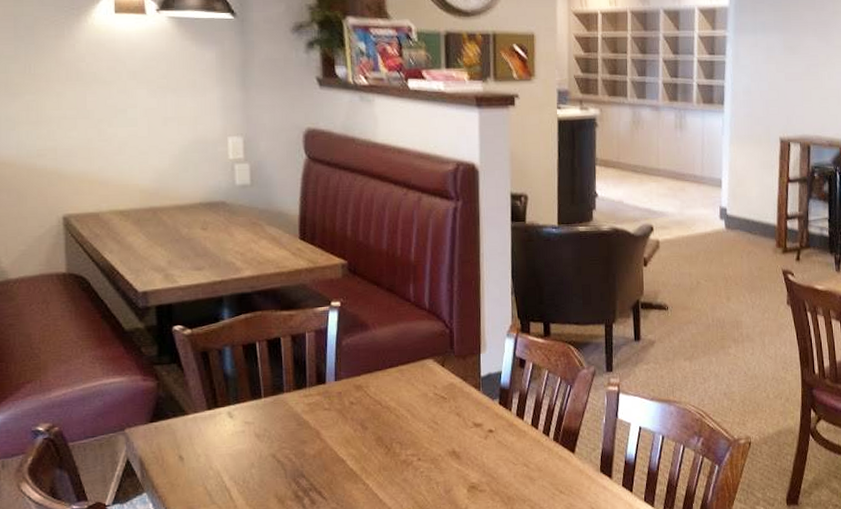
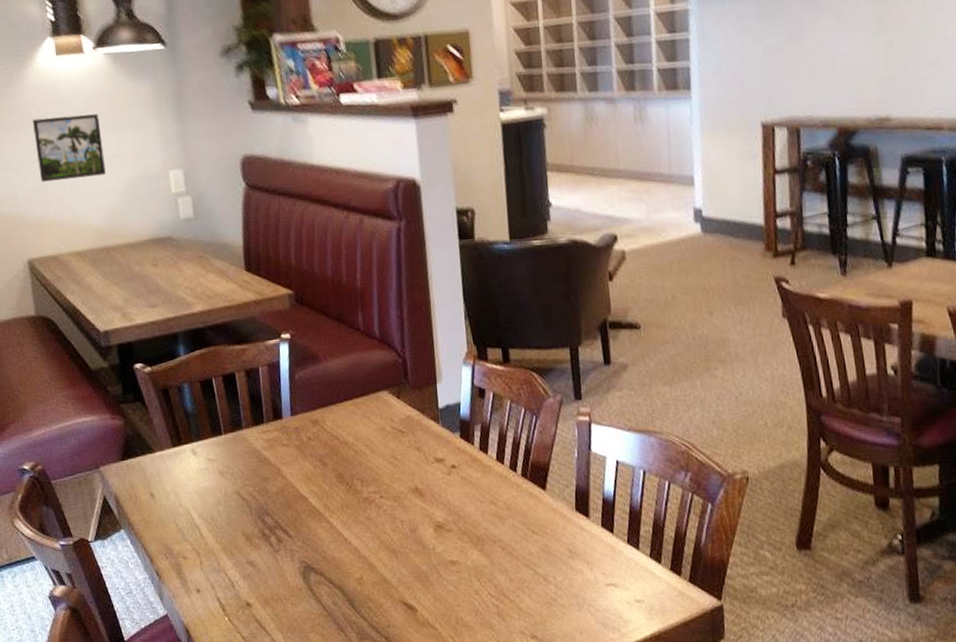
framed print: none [82,74,159,138] -> present [33,113,106,182]

